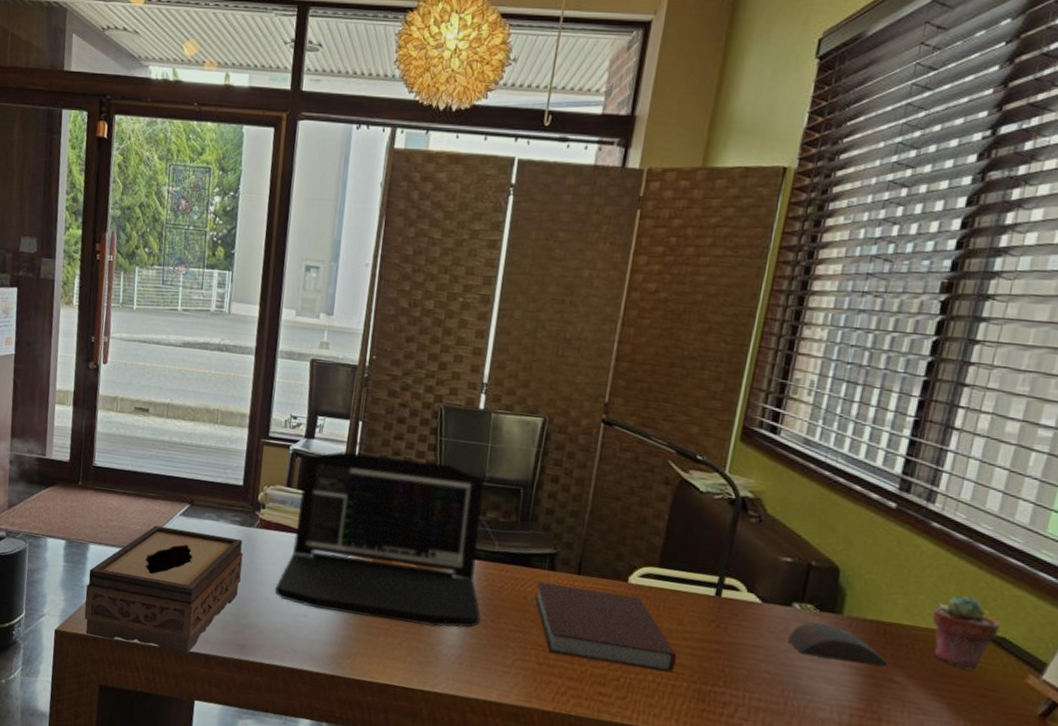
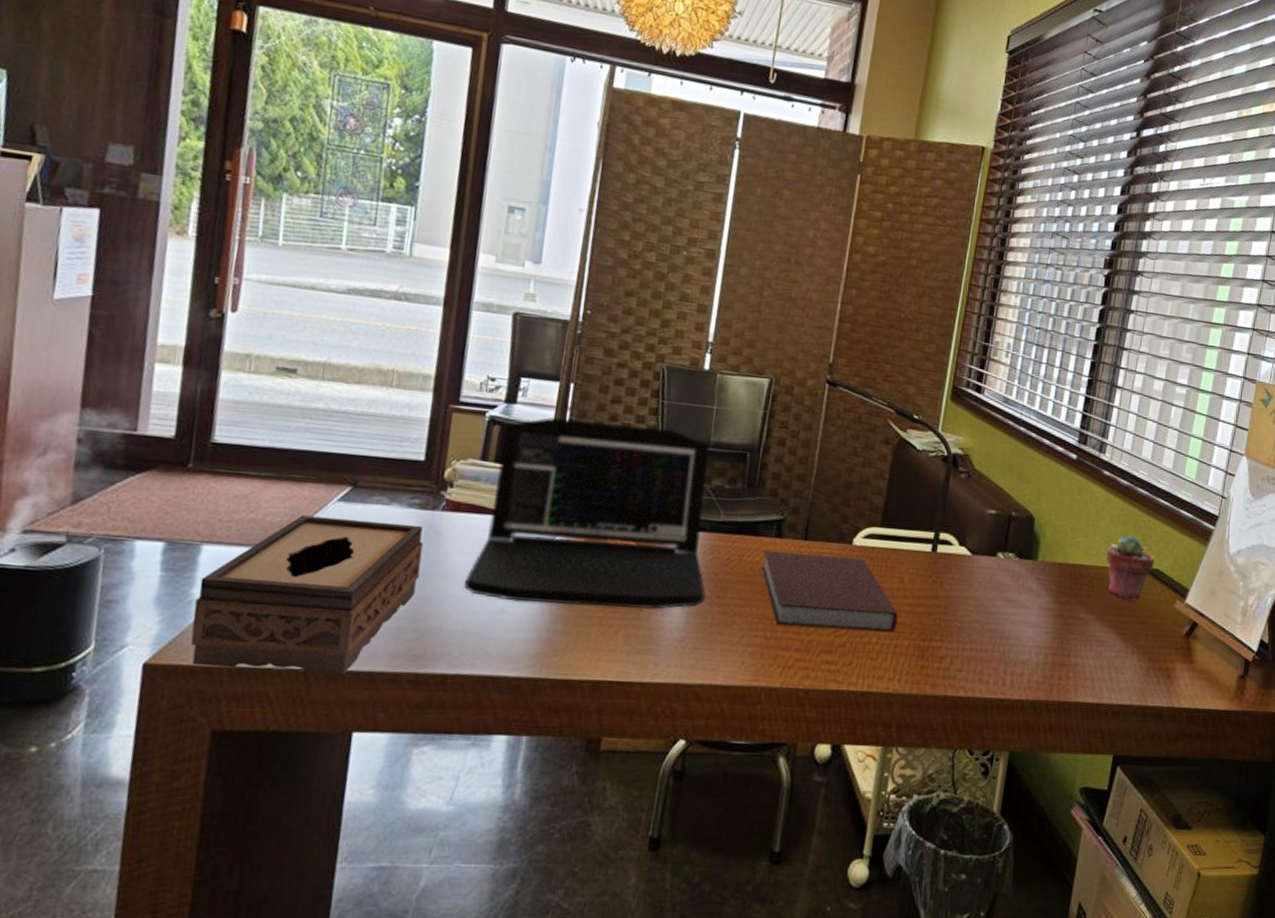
computer mouse: present [788,622,888,667] -> none [994,569,1074,605]

